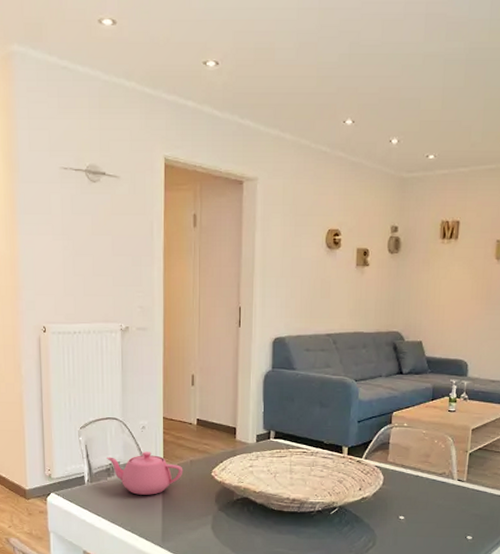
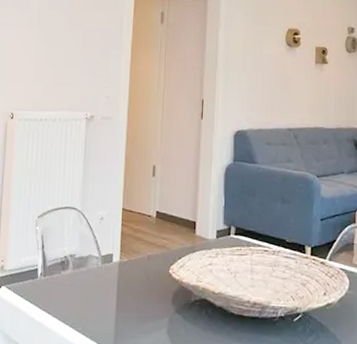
teapot: present [107,452,183,495] -> none [62,244,140,292]

